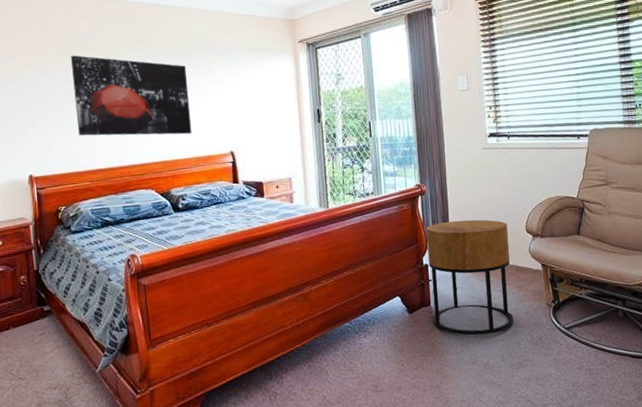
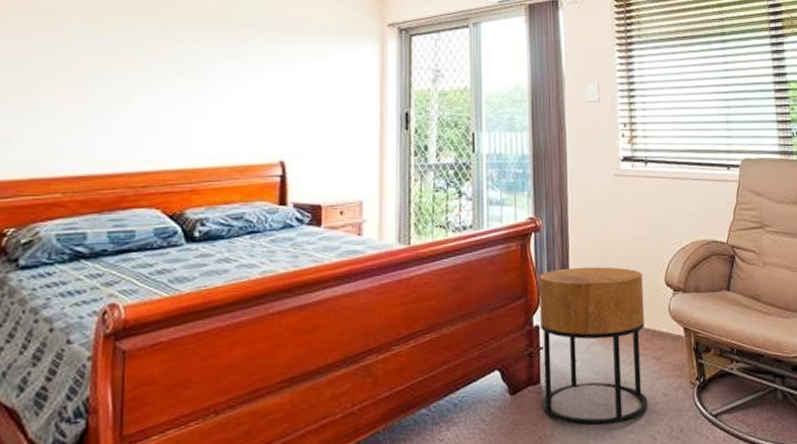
wall art: present [70,55,192,136] -> none [54,15,231,135]

